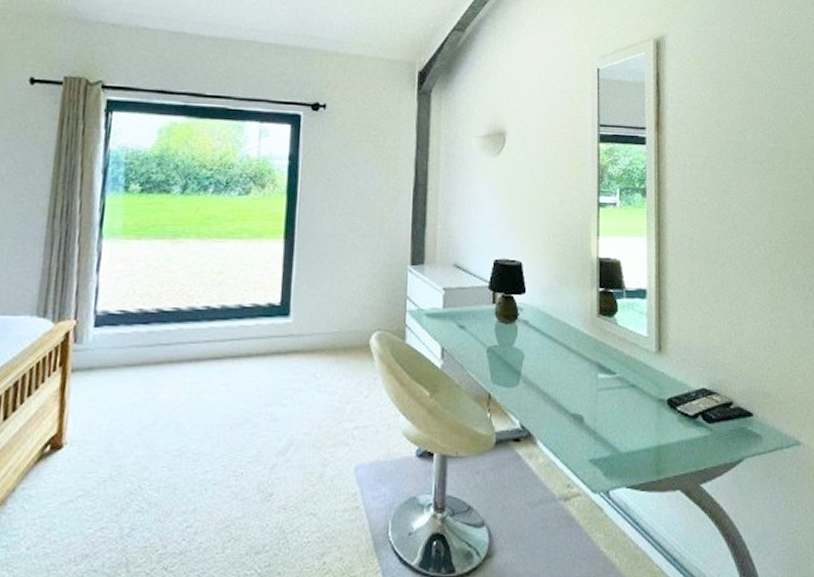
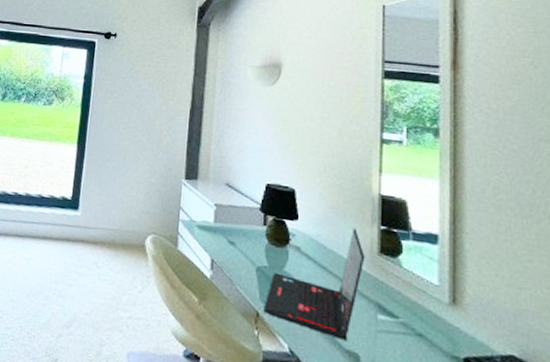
laptop: none [495,294,586,405] -> present [263,228,365,341]

